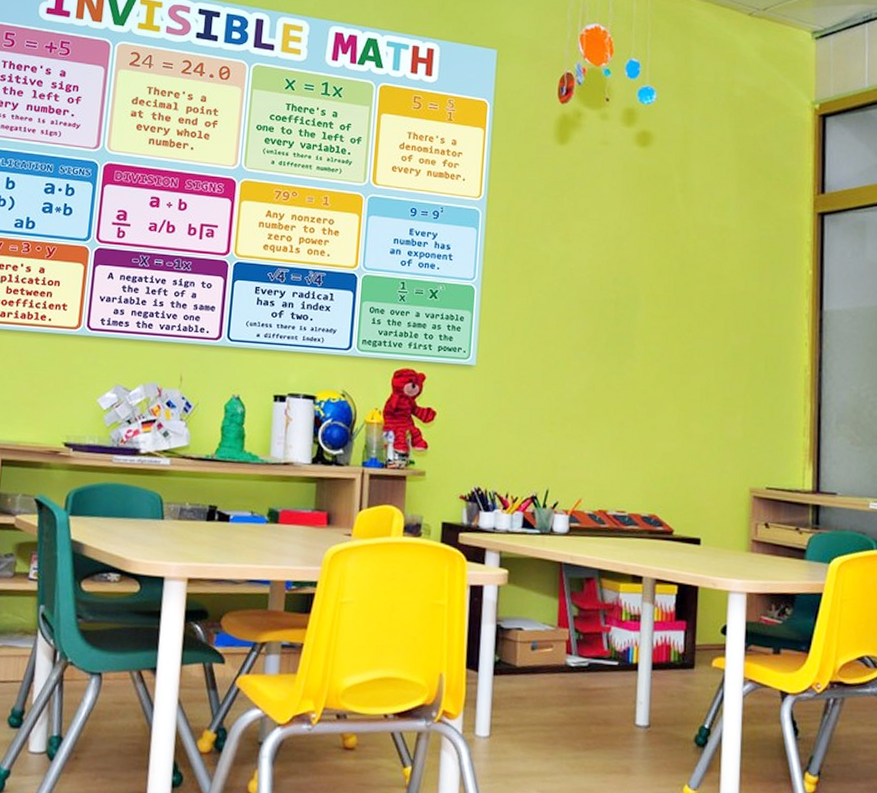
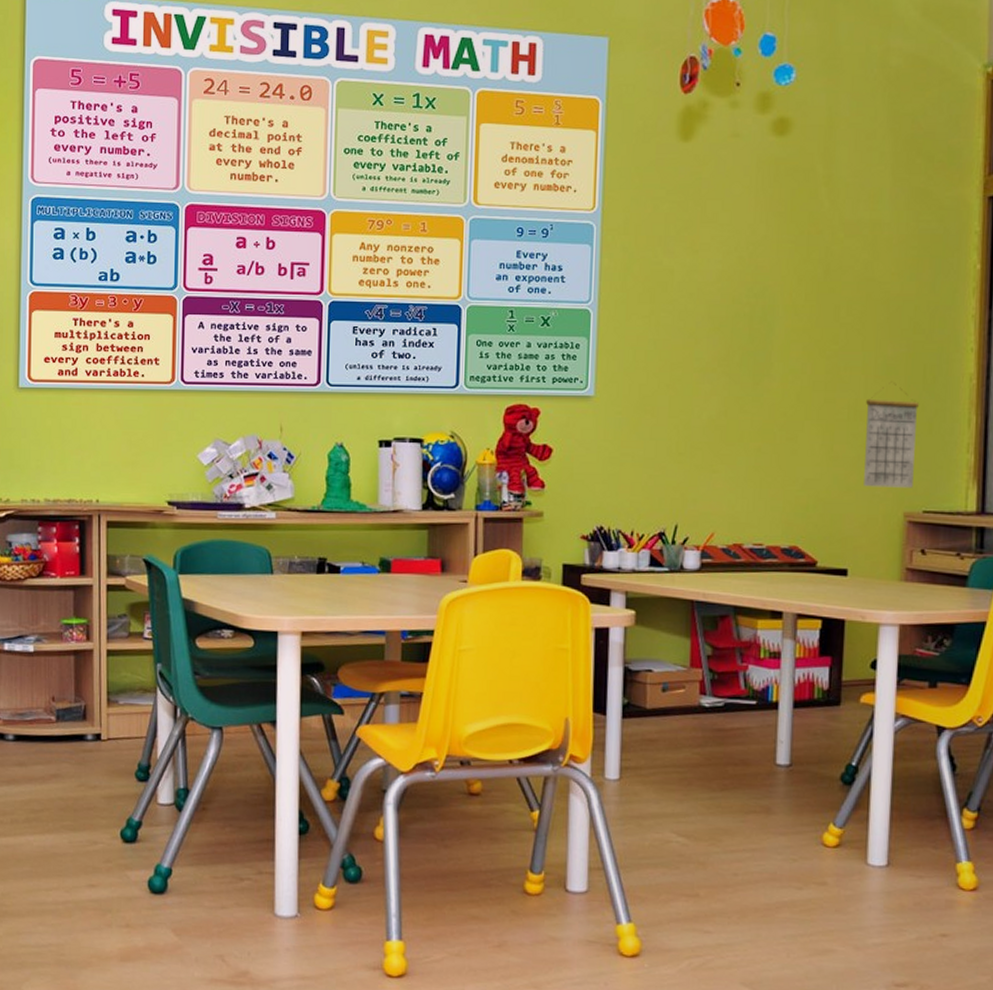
calendar: none [714,368,762,466] -> present [864,381,919,488]

